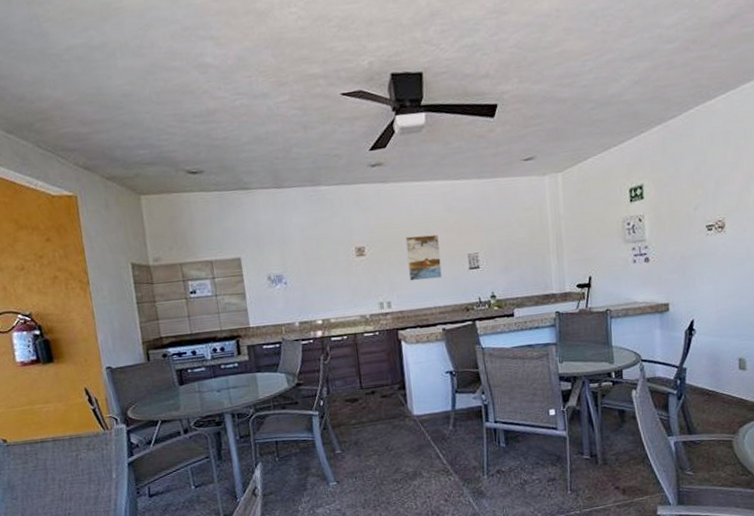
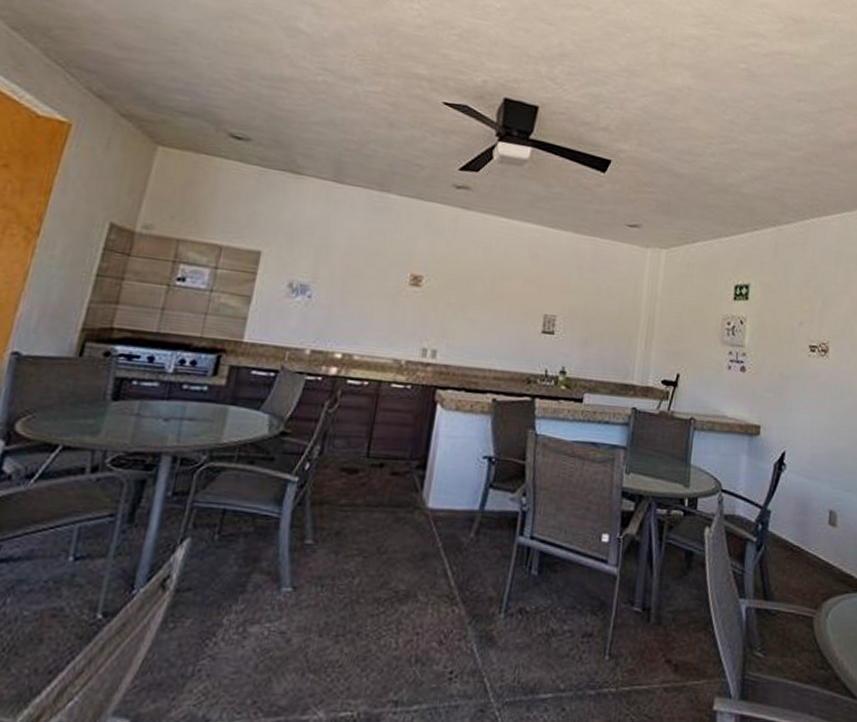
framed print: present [405,234,442,282] -> none [466,276,514,336]

